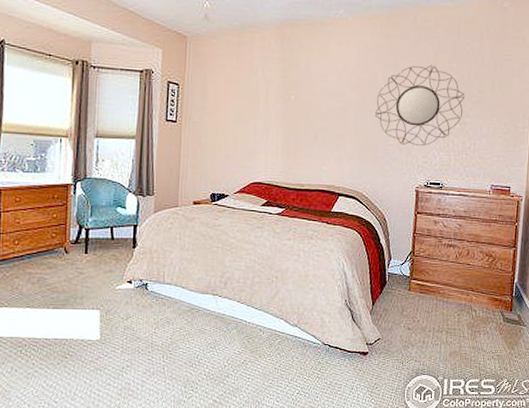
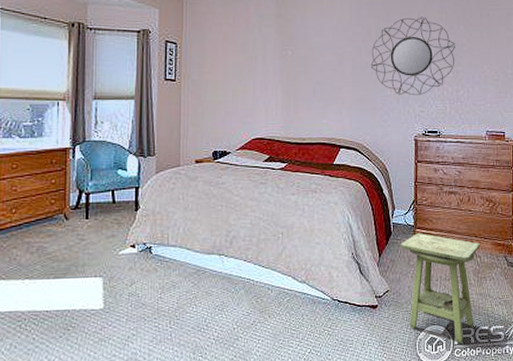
side table: none [394,284,478,394] -> present [400,233,481,344]

